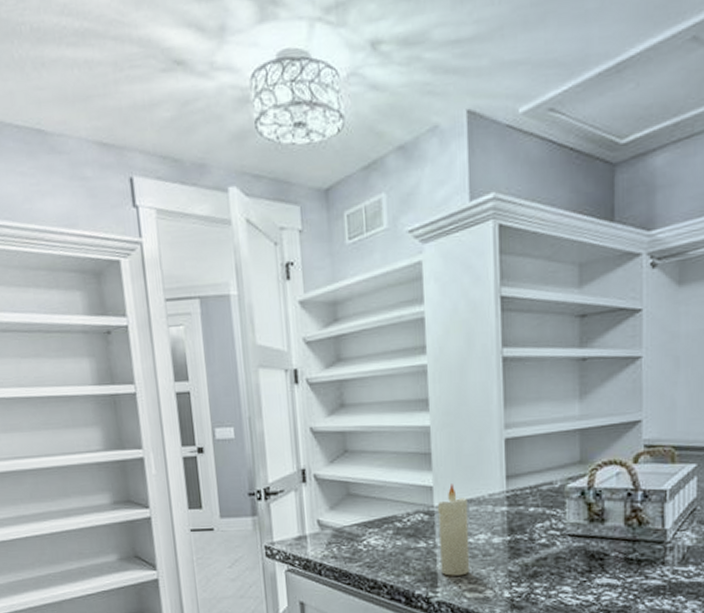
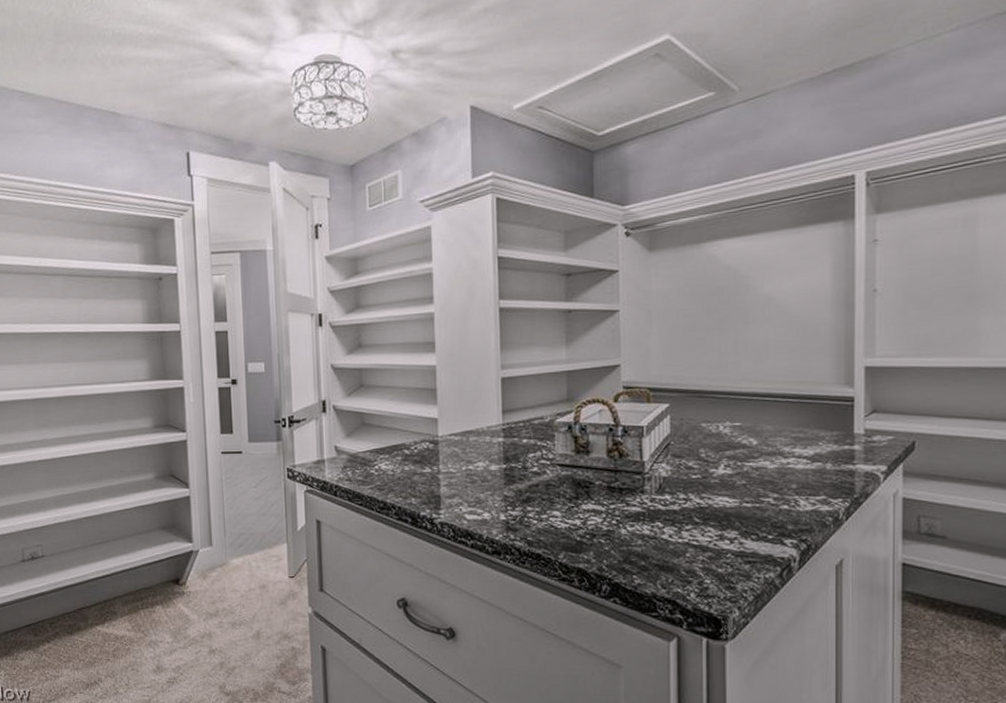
candle: present [437,484,470,576] -> none [441,417,470,499]

